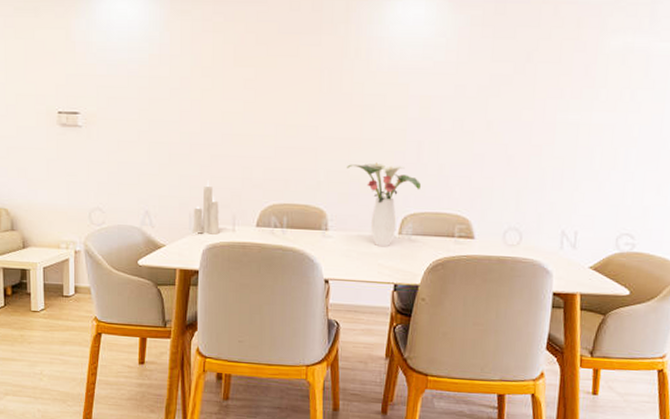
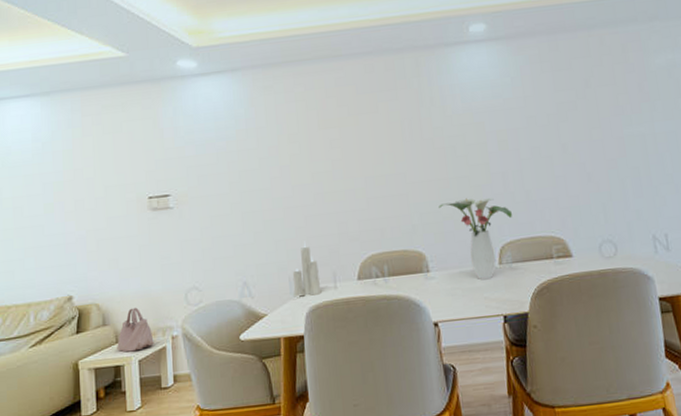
handbag: none [24,218,58,259] -> present [117,307,154,352]

